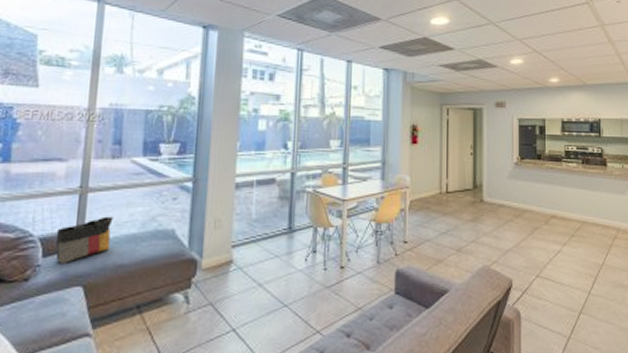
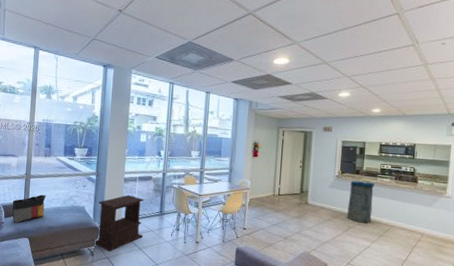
side table: none [191,208,265,294] -> present [95,195,144,252]
trash can: none [531,168,560,221] -> present [347,181,374,223]

